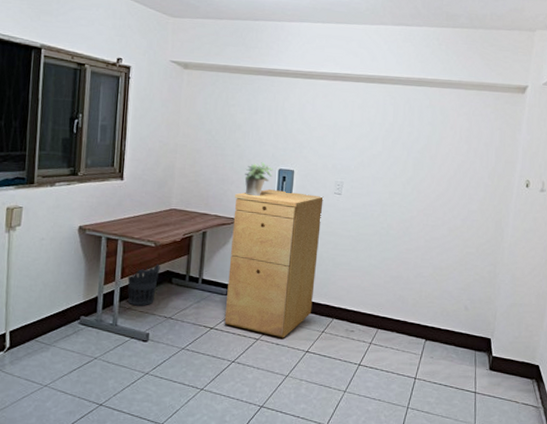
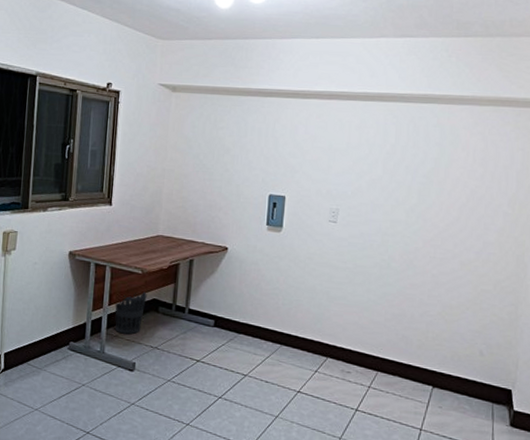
filing cabinet: present [224,189,324,338] -> none [211,216,317,376]
potted plant: present [244,161,273,196] -> none [233,186,263,223]

